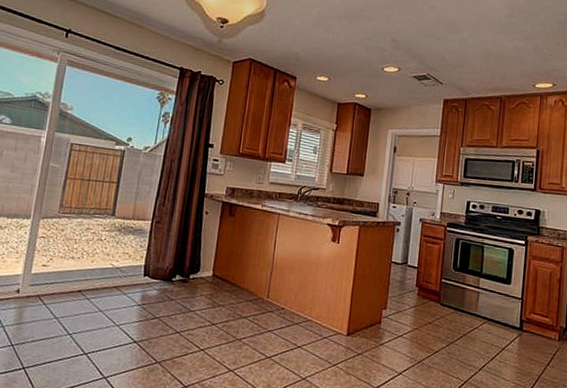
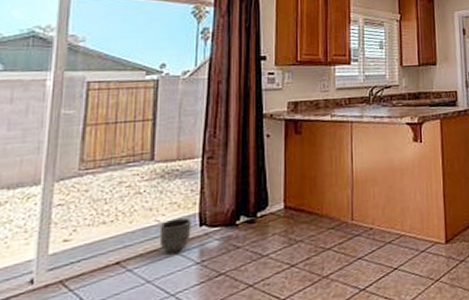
planter: none [112,266,138,294] -> present [159,217,191,255]

